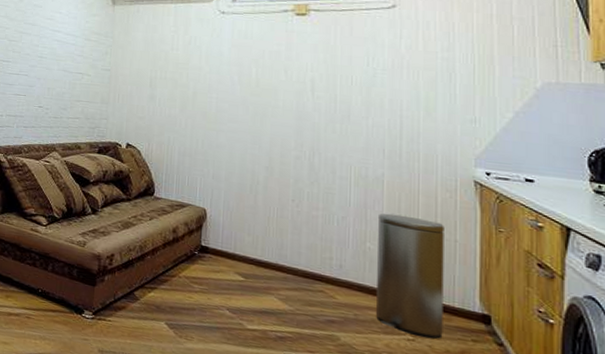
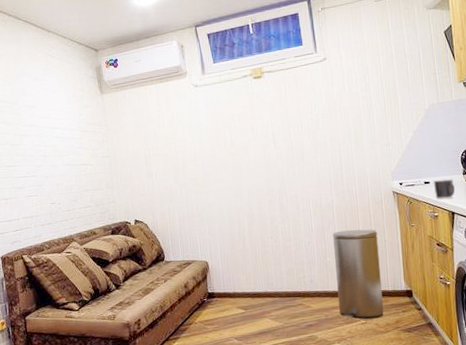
mug: none [539,179,574,210] -> present [433,179,455,200]

